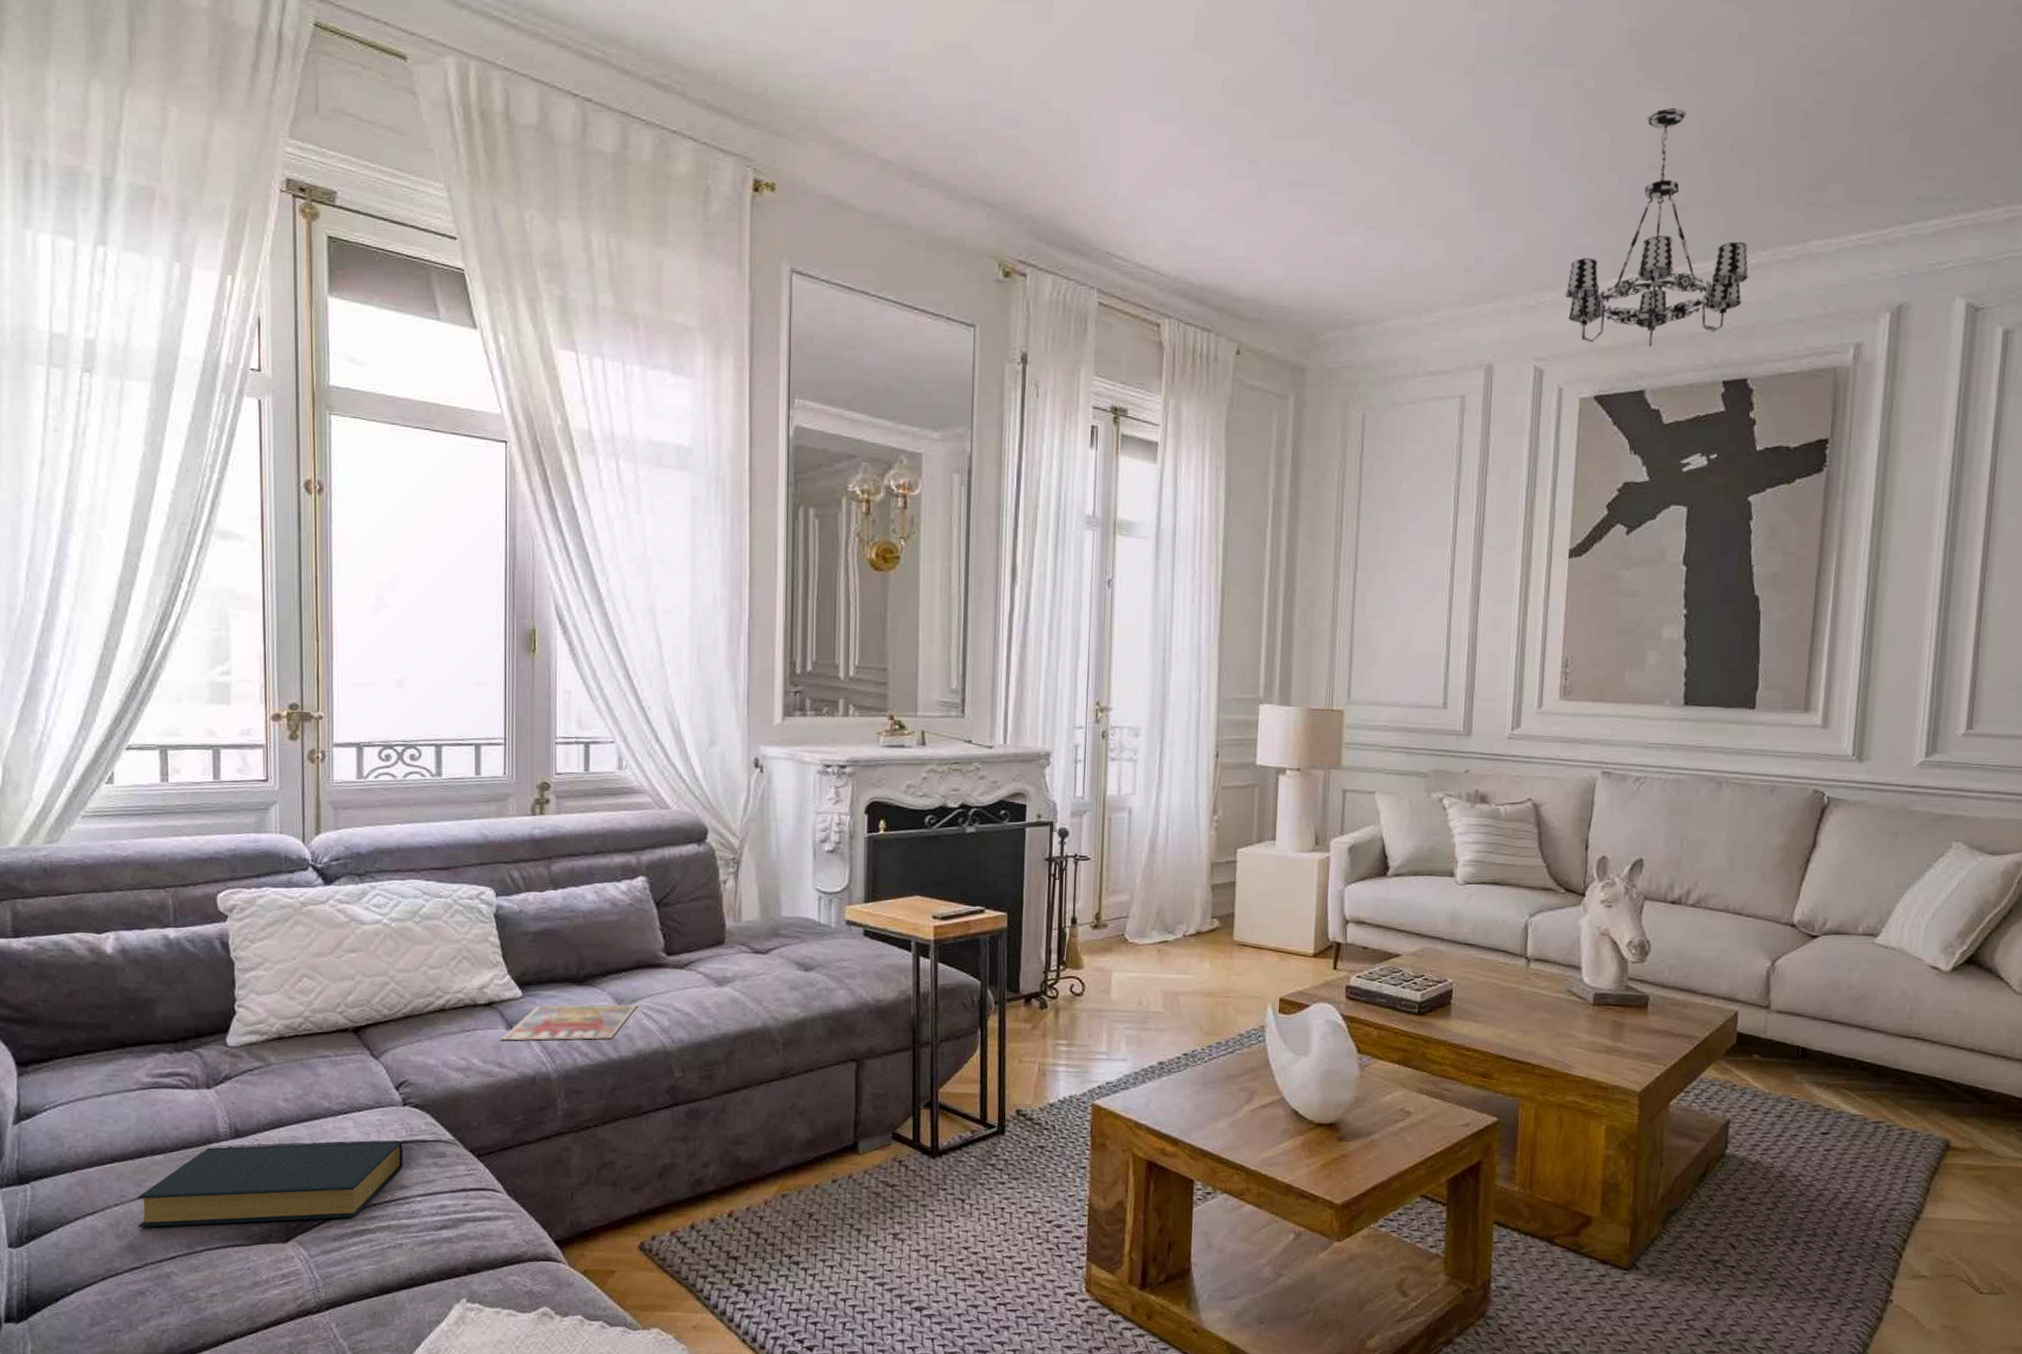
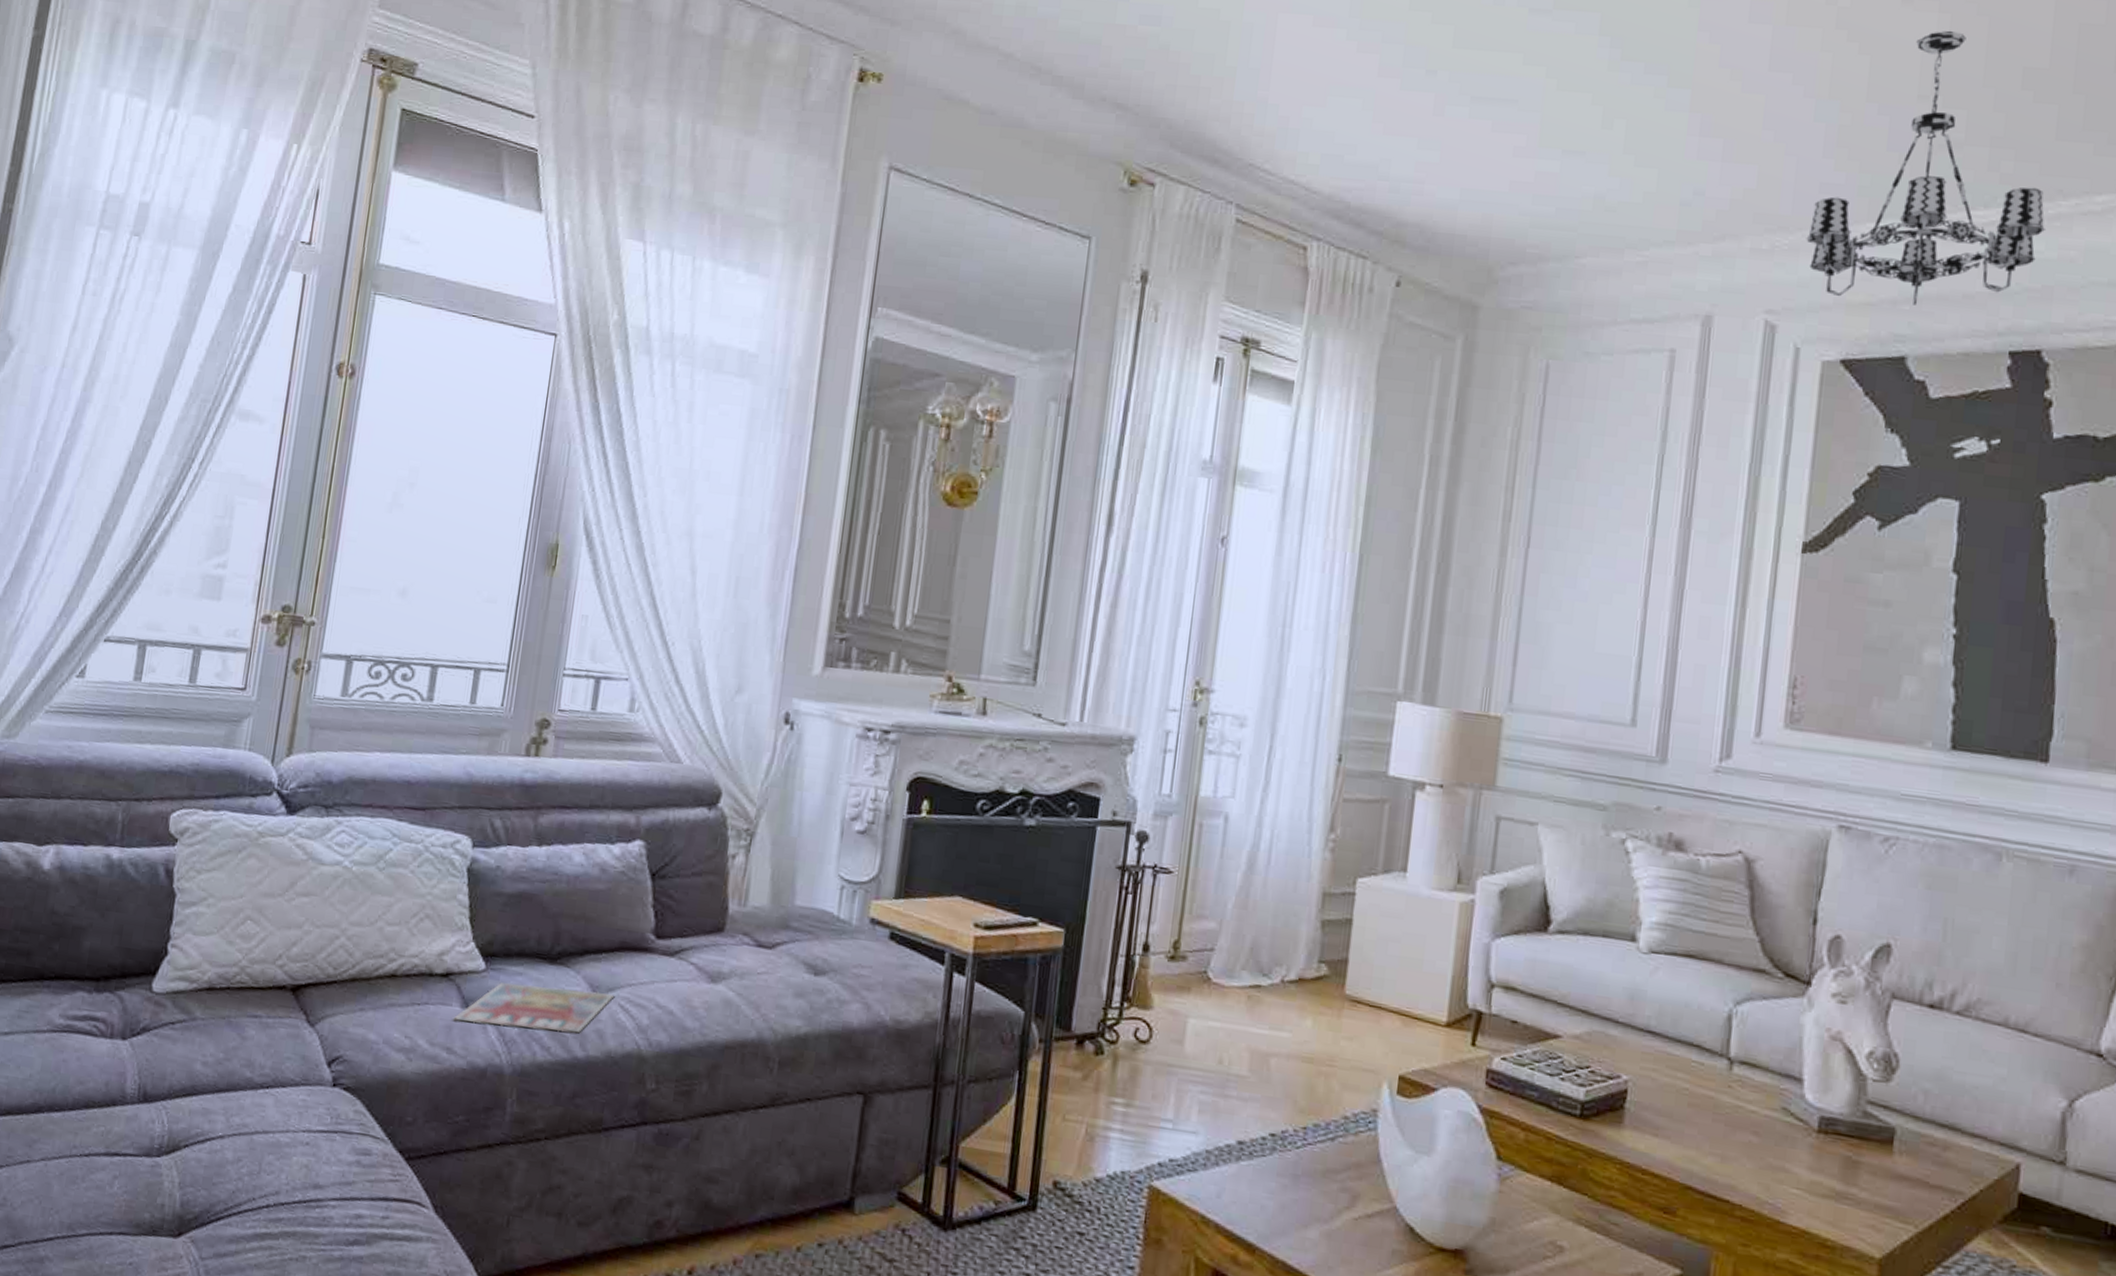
hardback book: present [137,1140,403,1228] -> none [19,1110,326,1217]

